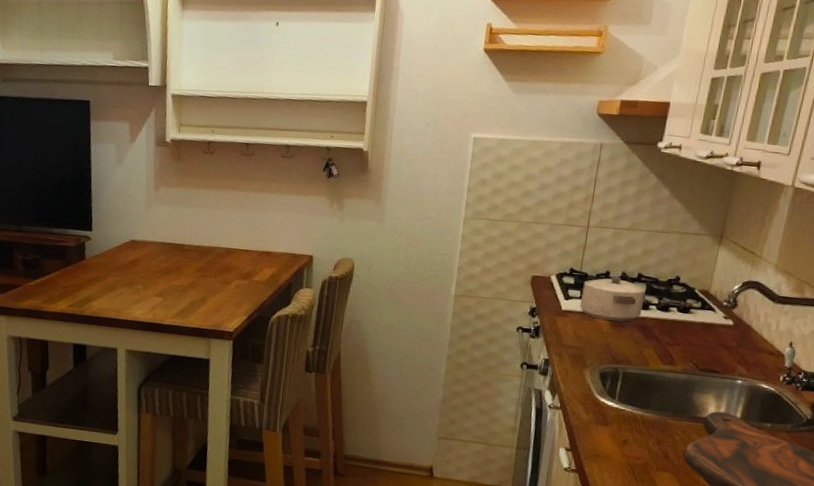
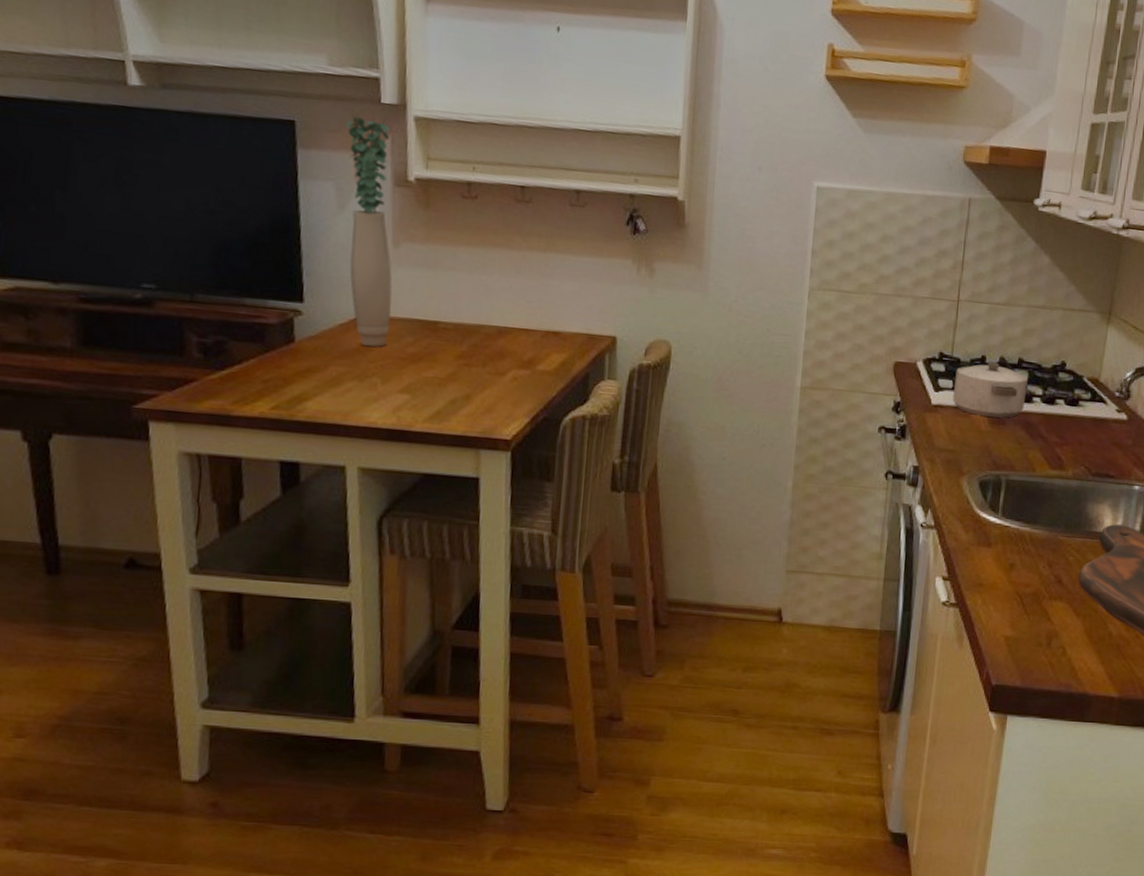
vase: none [124,89,154,263] -> present [345,107,393,348]

